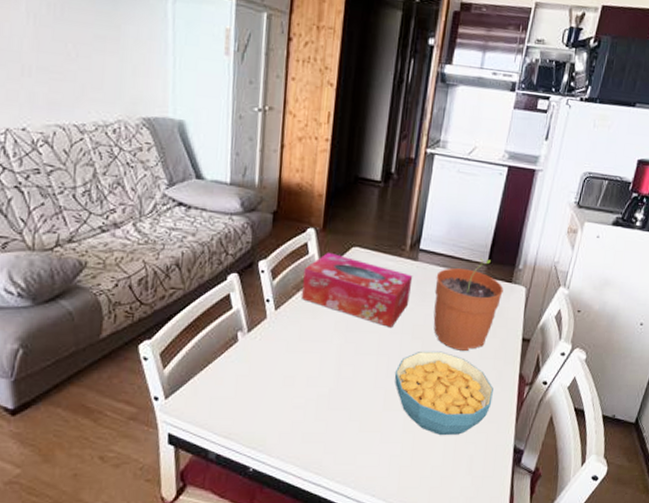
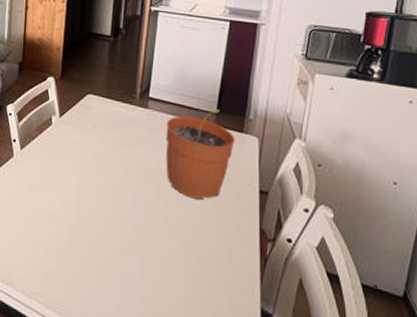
tissue box: present [302,252,413,329] -> none [44,98,144,173]
cereal bowl: present [394,351,493,436] -> none [130,197,233,289]

